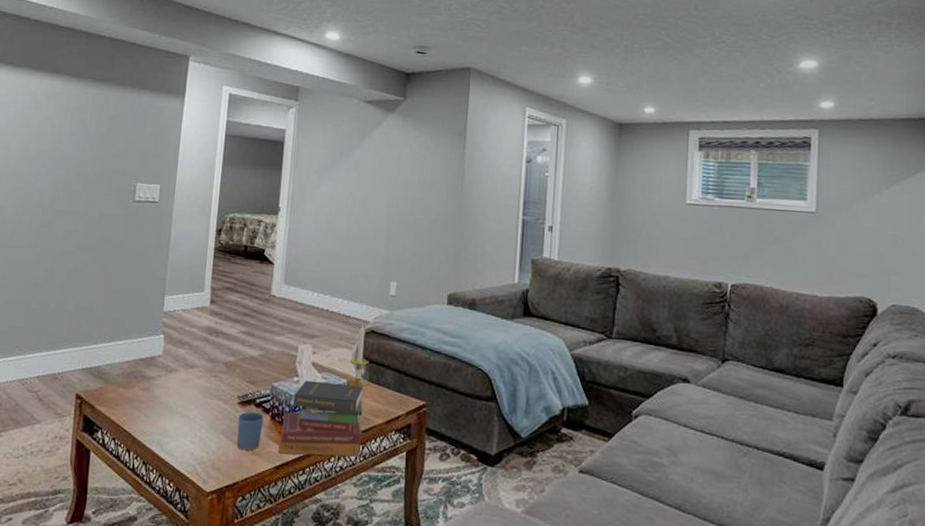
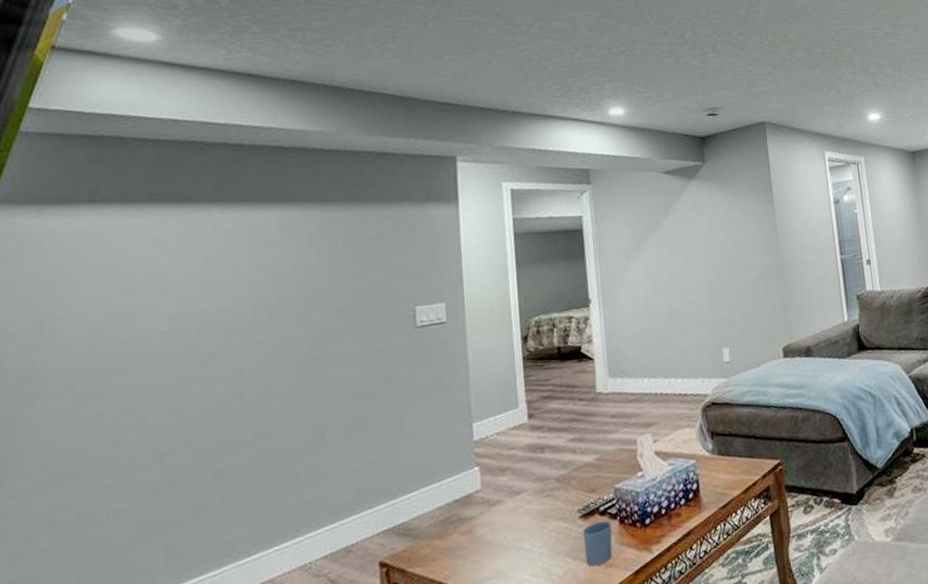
books: present [278,380,364,457] -> none [633,462,722,558]
candle: present [346,324,370,388] -> none [695,399,719,466]

